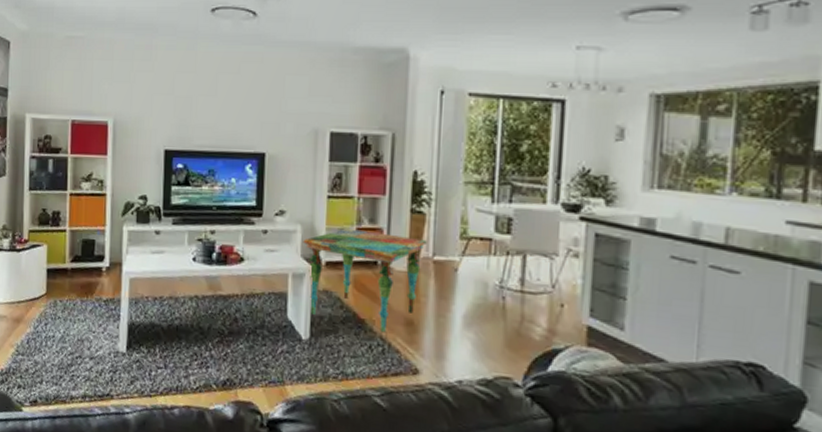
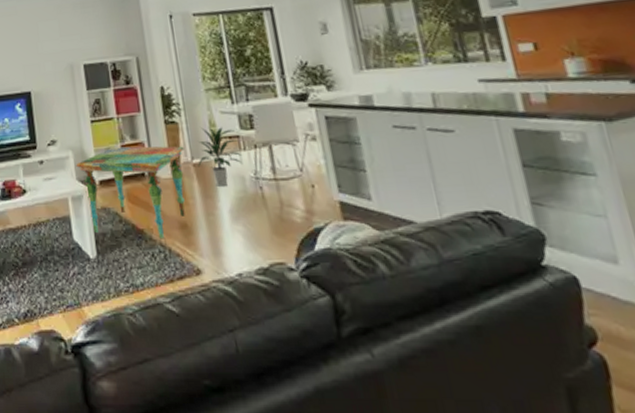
indoor plant: none [439,223,490,290] -> present [198,127,243,187]

